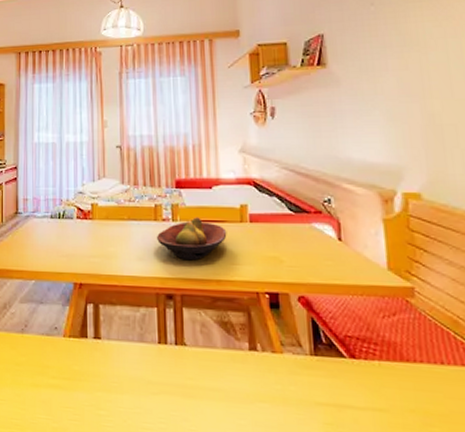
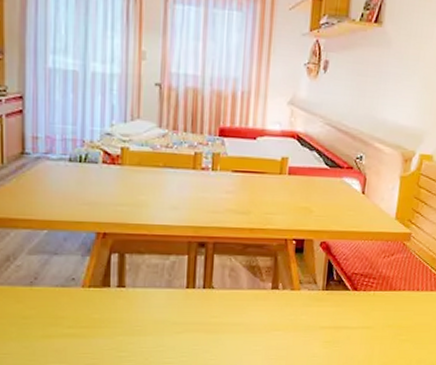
fruit bowl: present [157,217,227,261] -> none [194,167,266,210]

